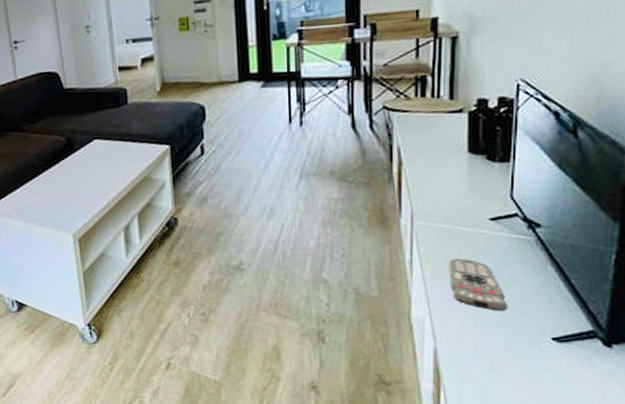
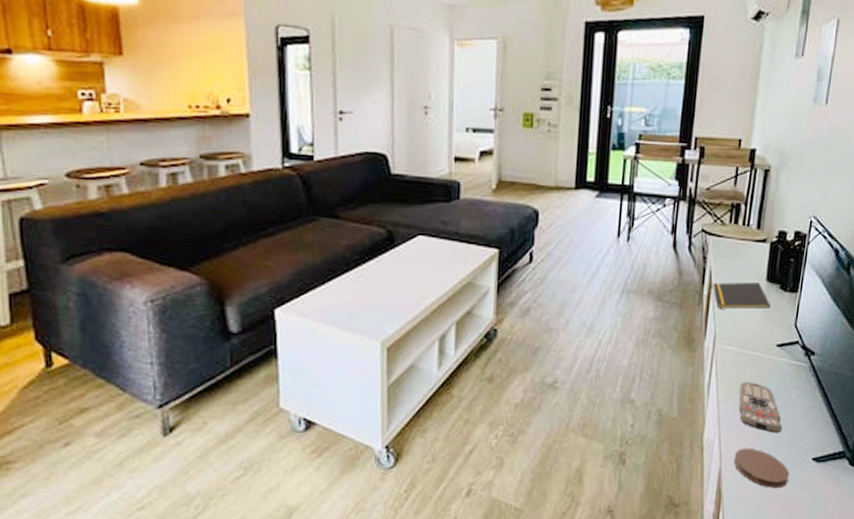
notepad: none [402,155,478,185] -> present [712,283,771,309]
coaster: none [451,326,523,369] -> present [734,447,789,488]

